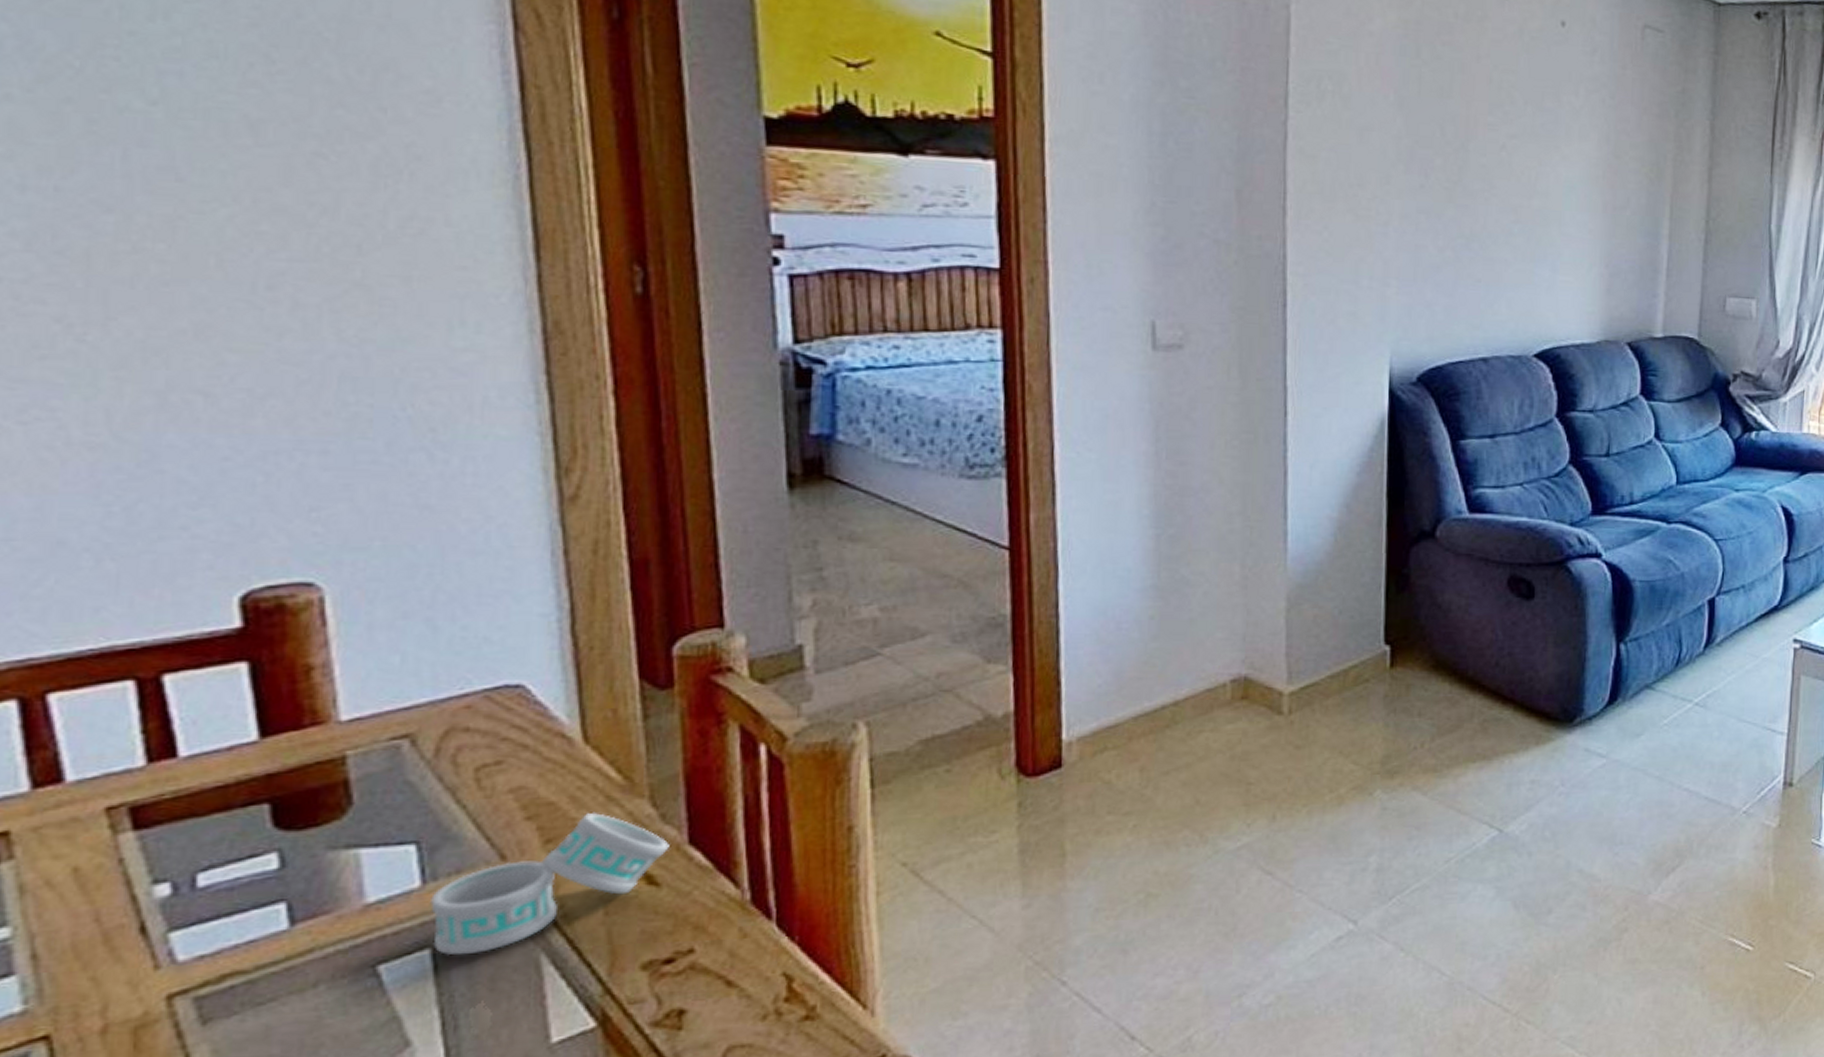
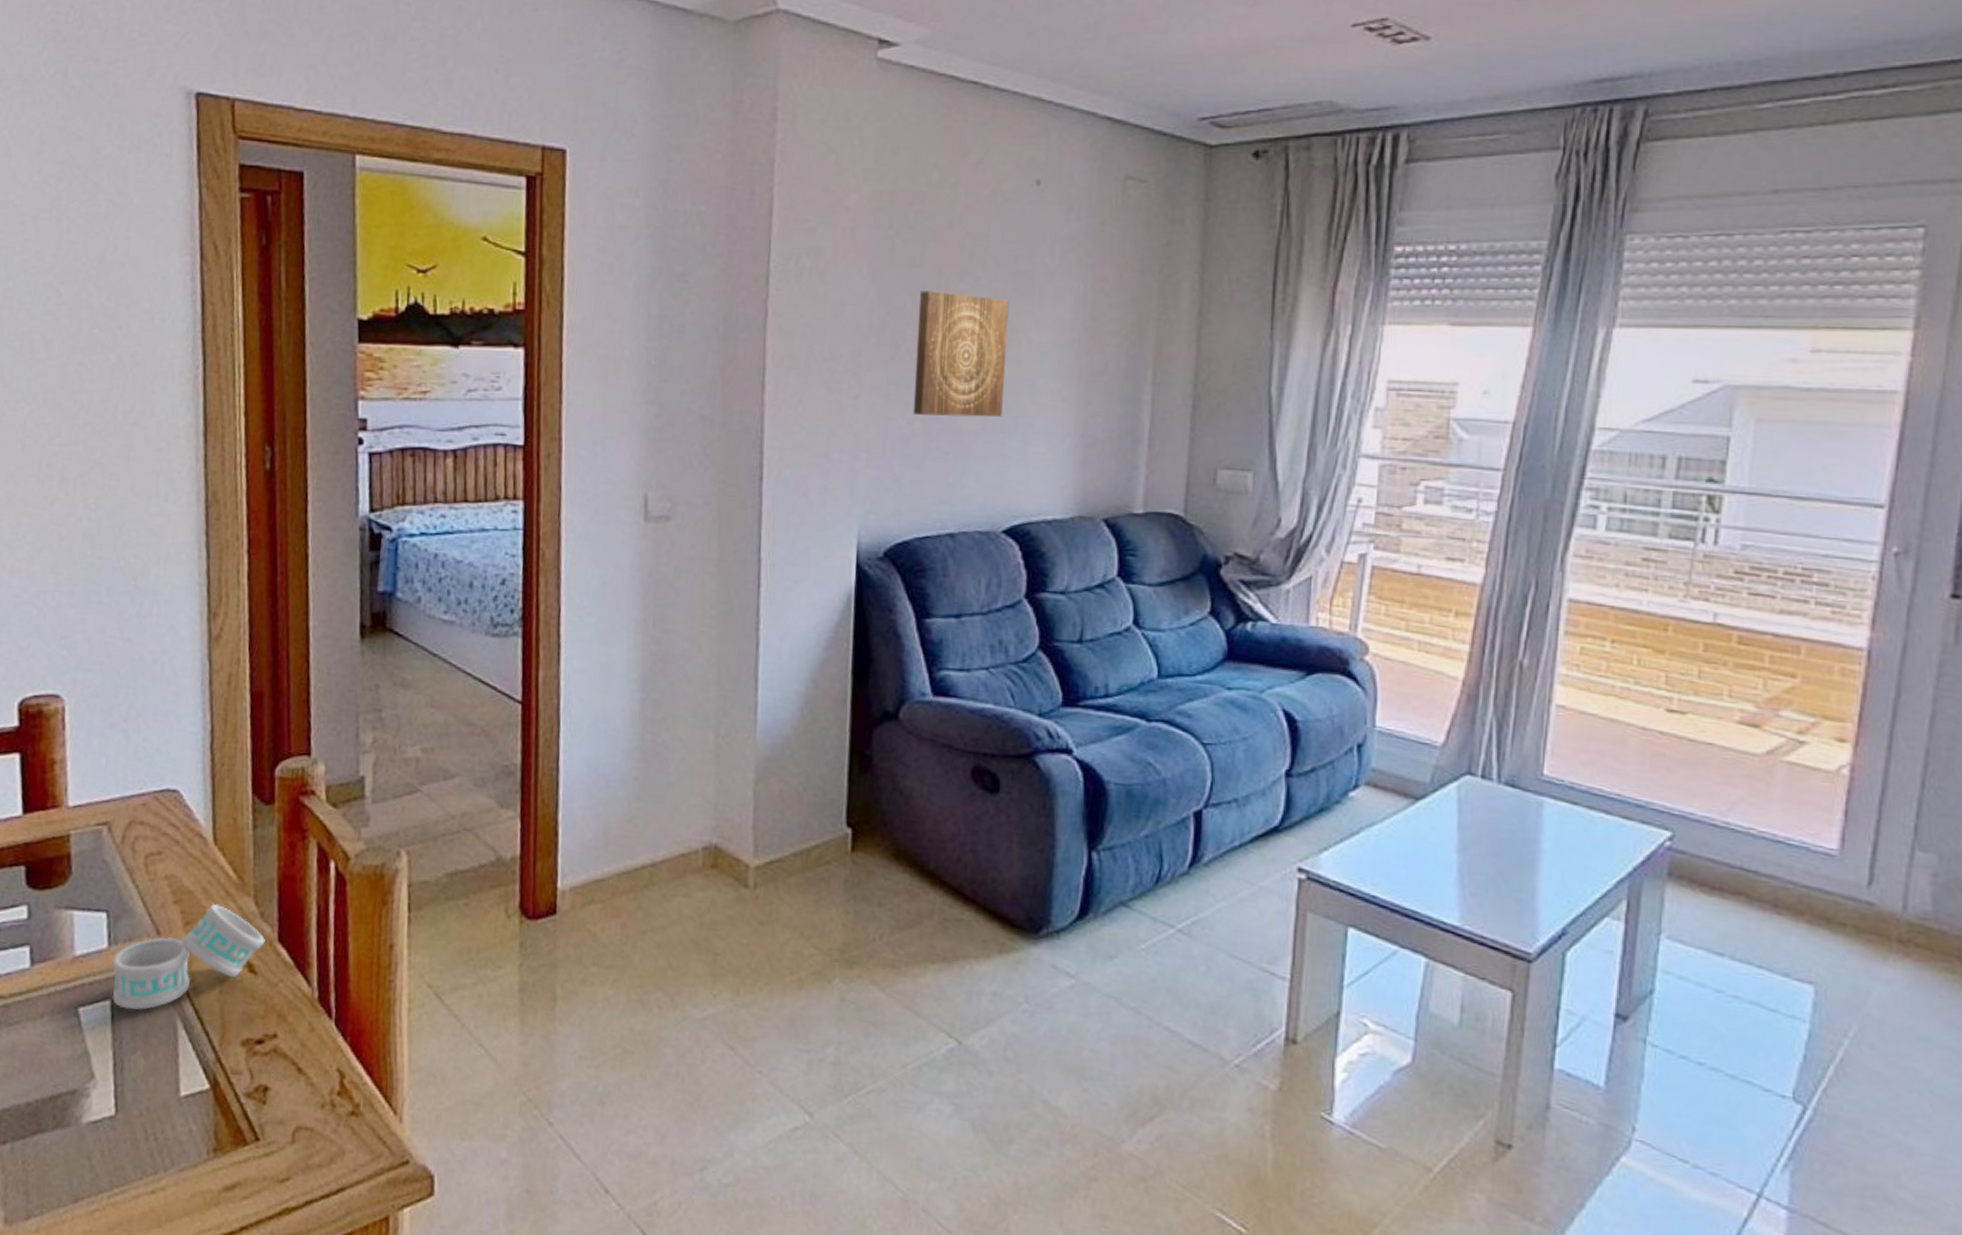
wall art: none [1443,121,1537,247] -> present [912,291,1009,417]

